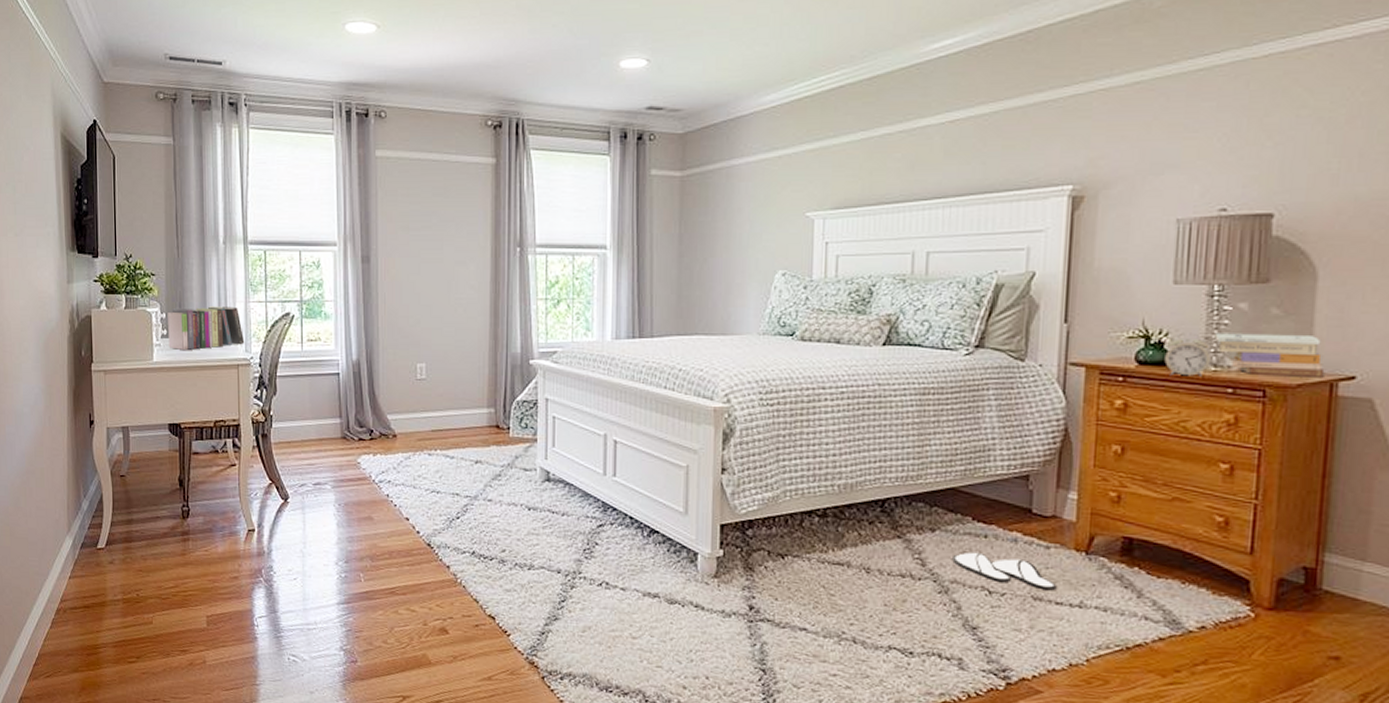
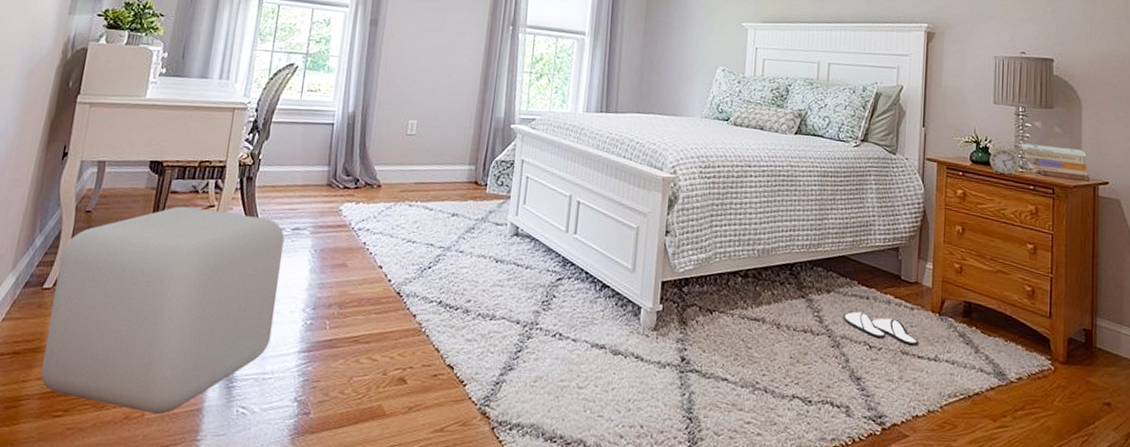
cube: none [107,466,309,661] -> present [41,206,284,415]
books: present [168,306,245,351] -> none [165,48,245,90]

